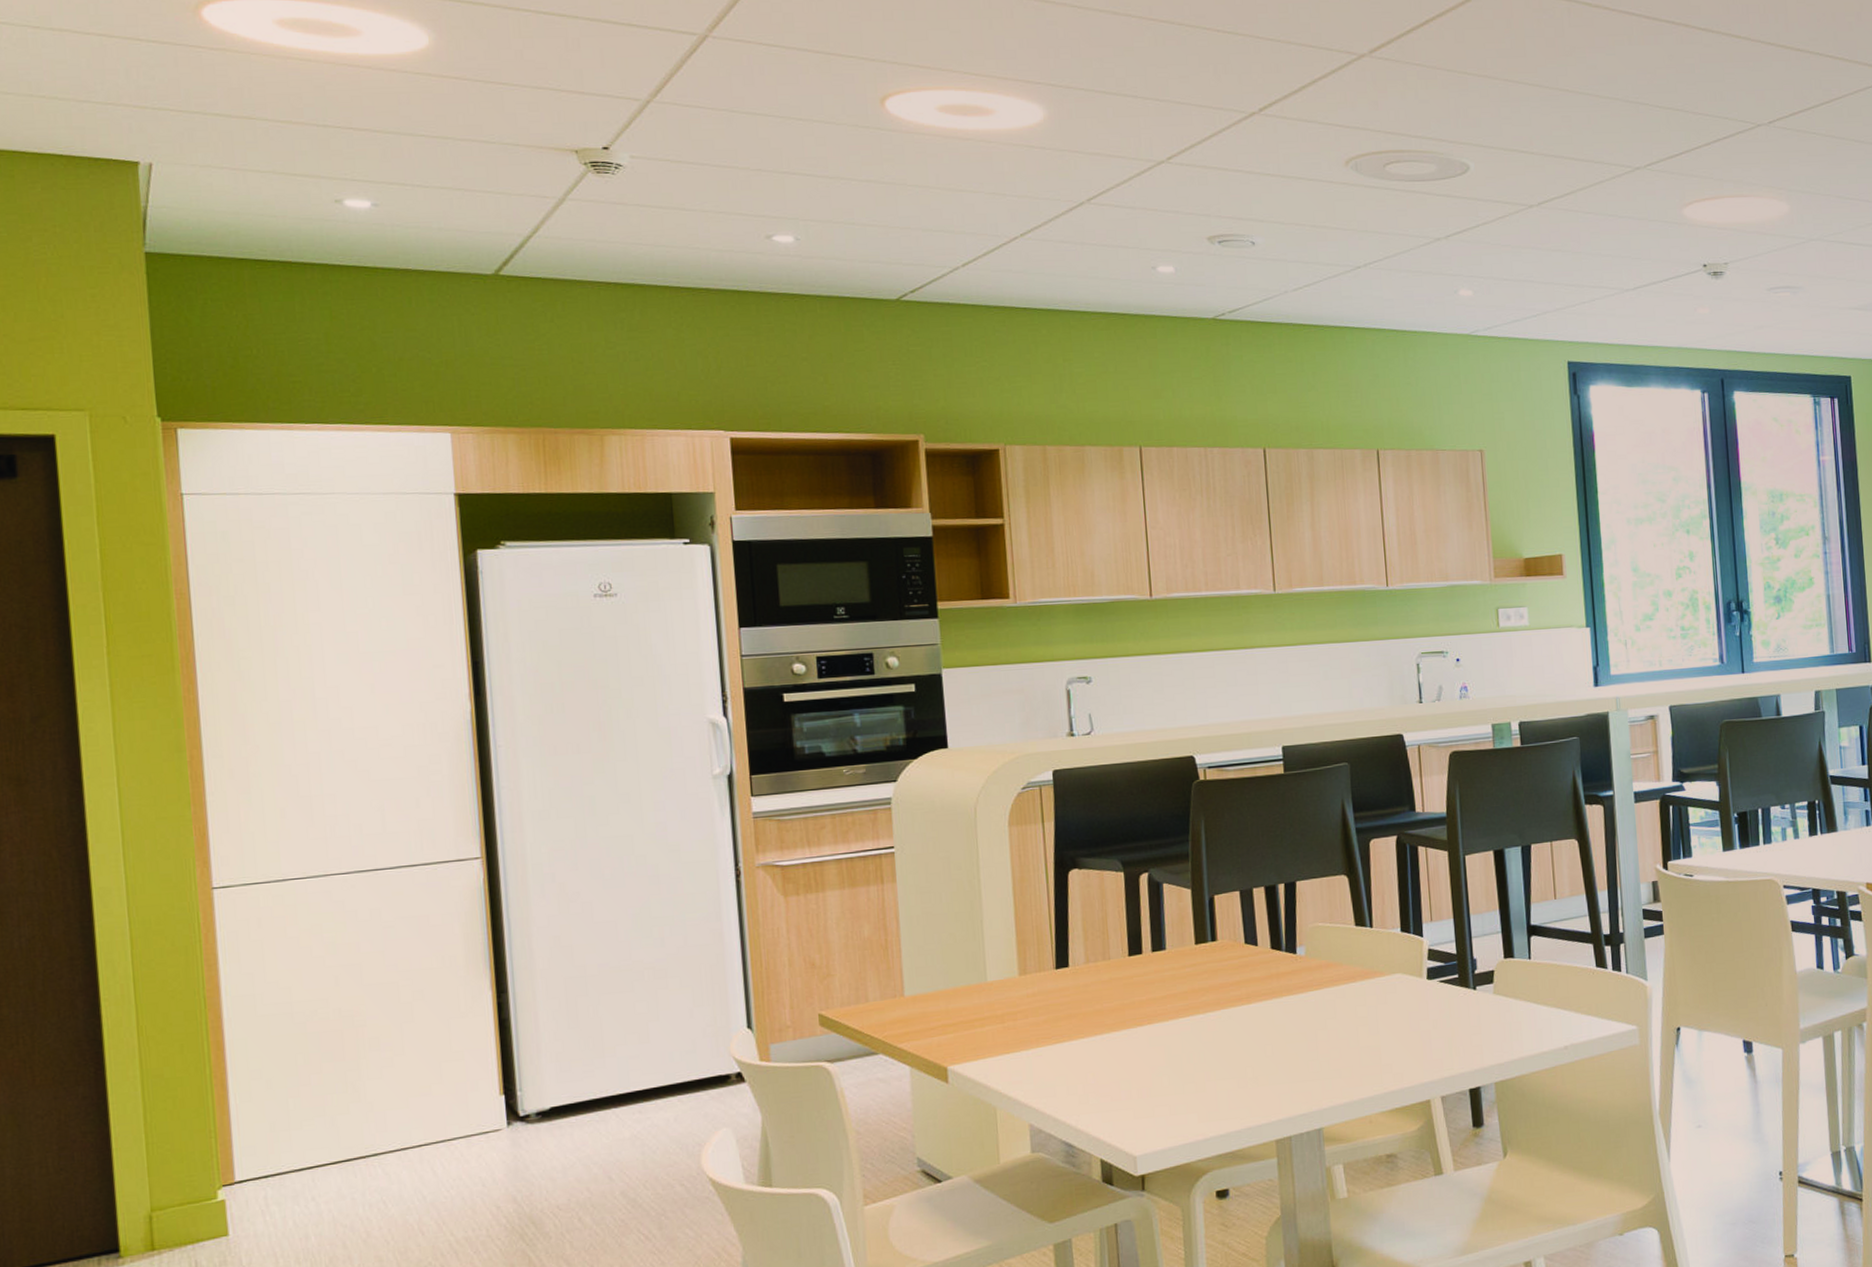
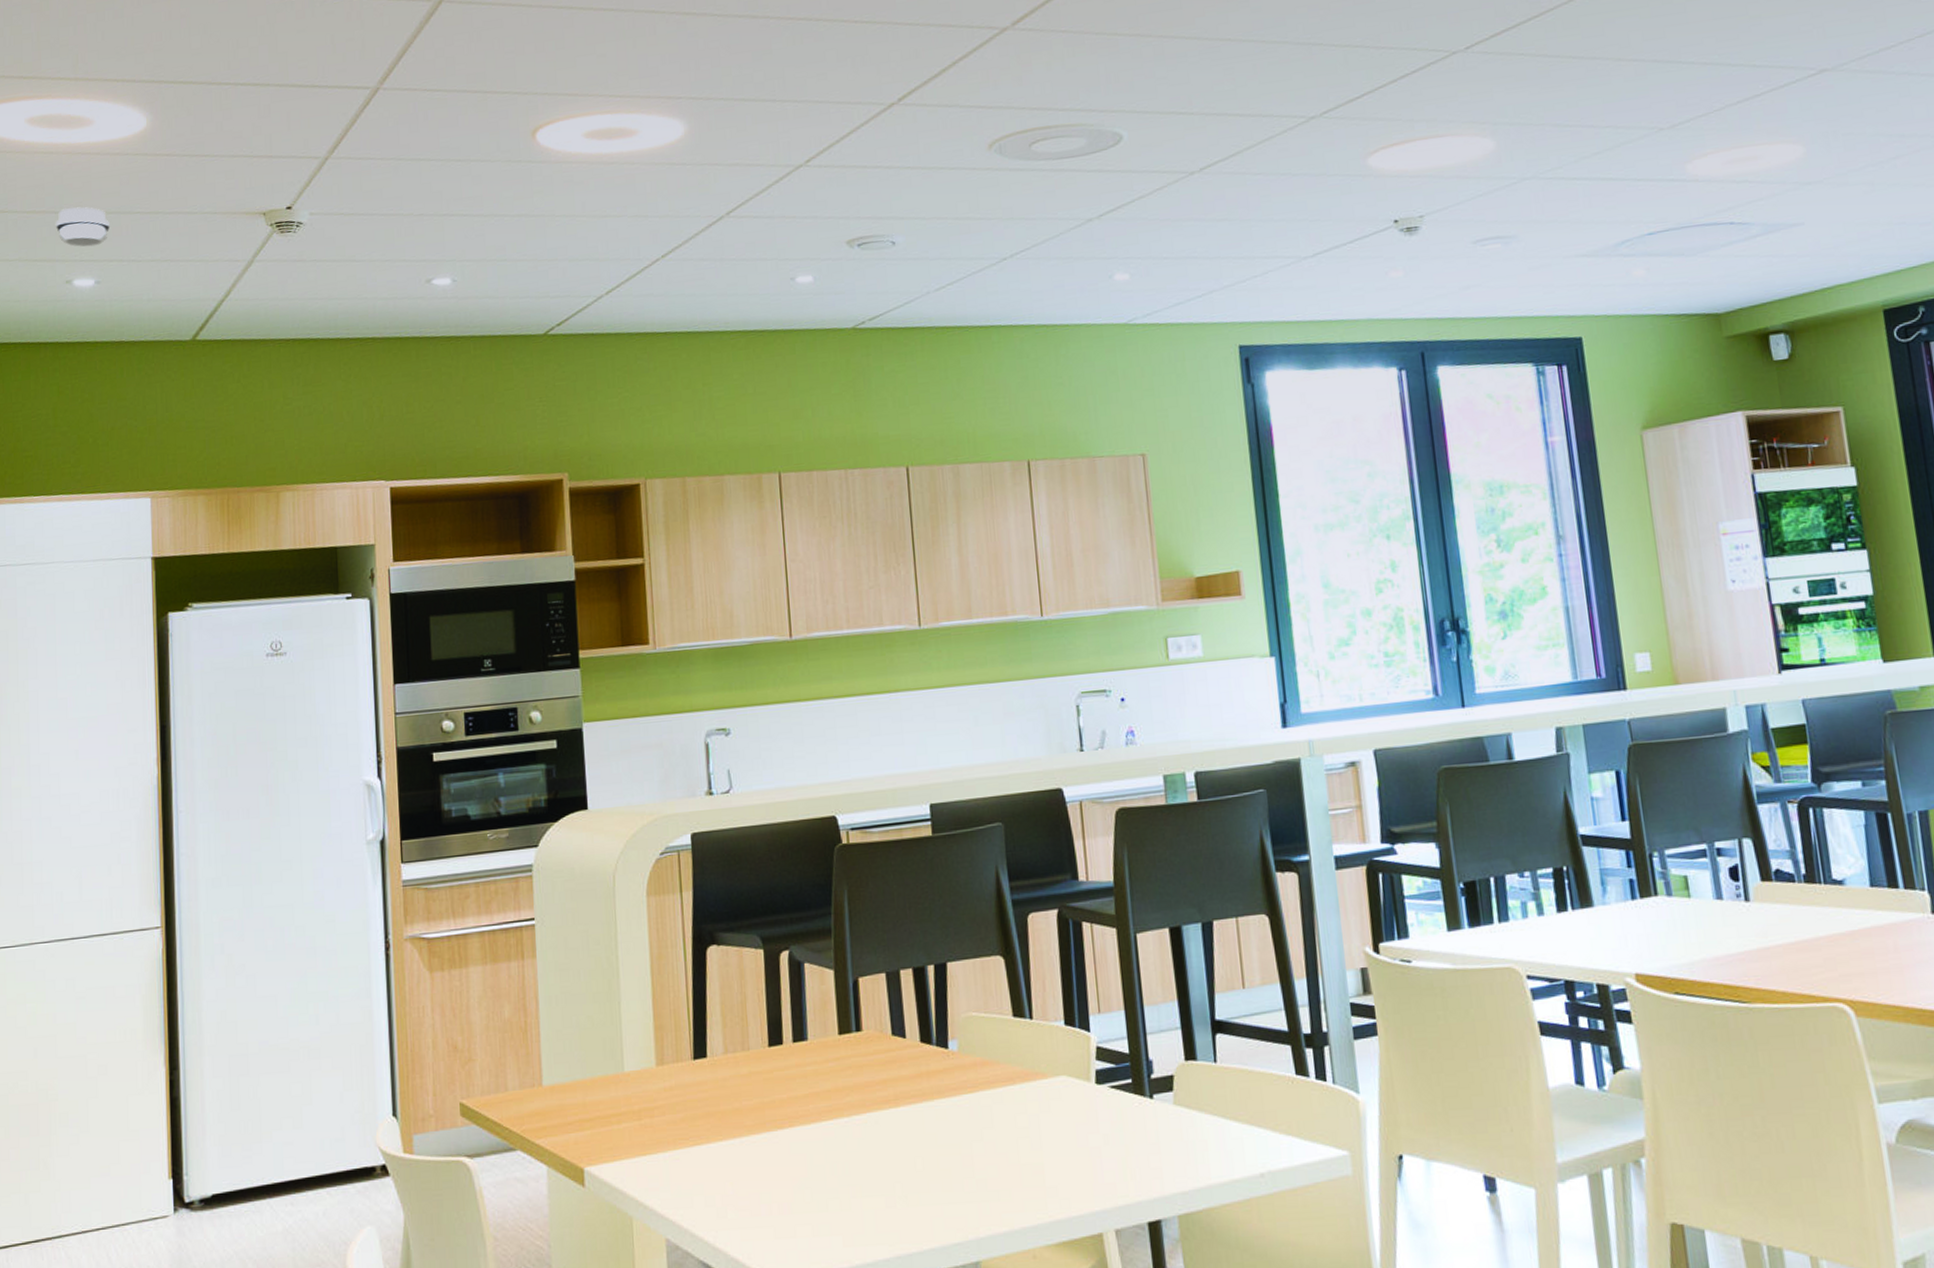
smoke detector: none [318,122,389,166] -> present [55,207,111,247]

